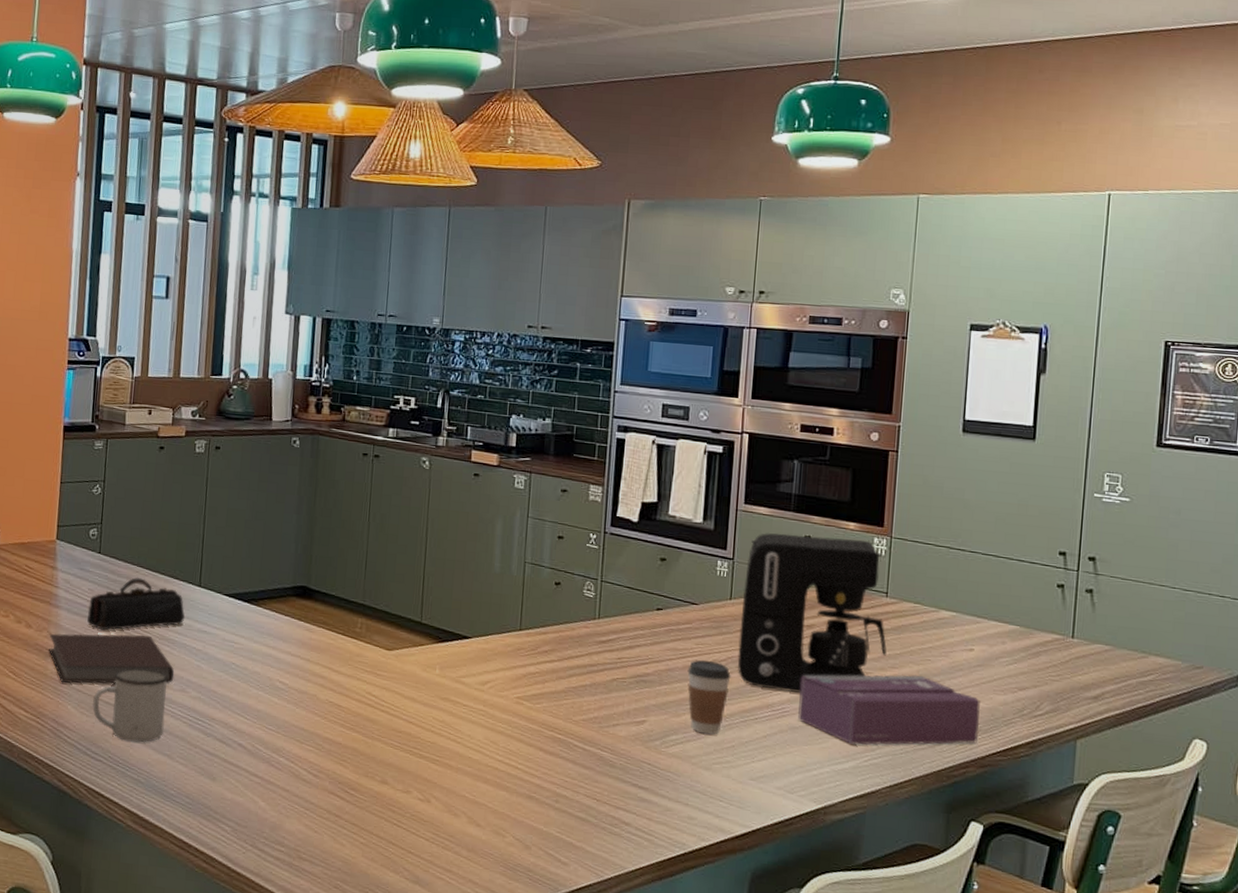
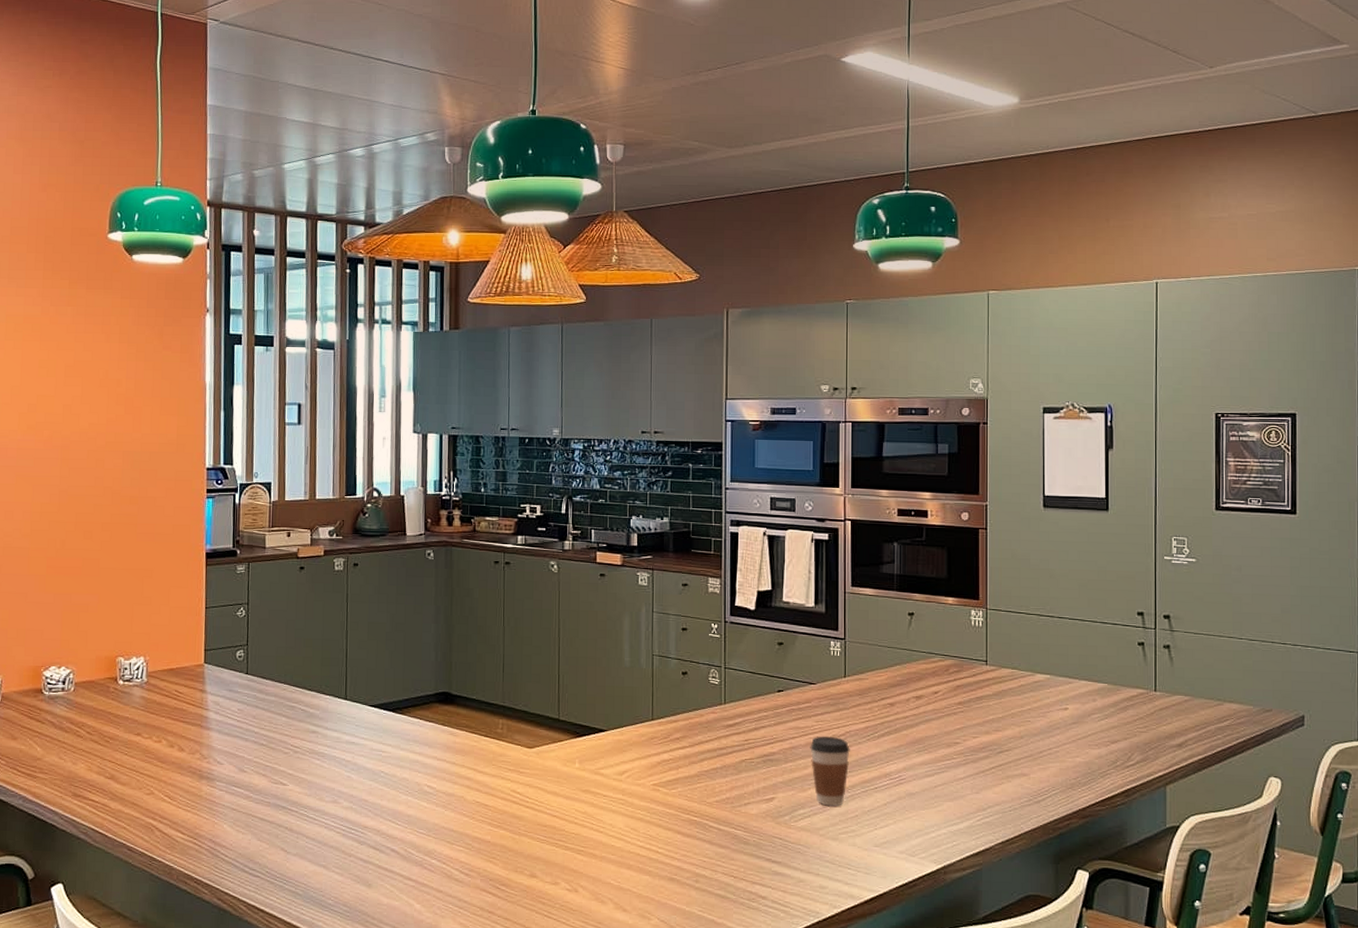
notebook: present [49,633,175,684] -> none [202,750,326,803]
pencil case: present [87,578,185,631] -> none [238,695,334,749]
mug: present [92,668,168,743] -> none [247,783,320,856]
coffee maker: present [737,533,887,693] -> none [855,612,990,760]
tissue box: present [798,675,980,746] -> none [914,736,1079,806]

